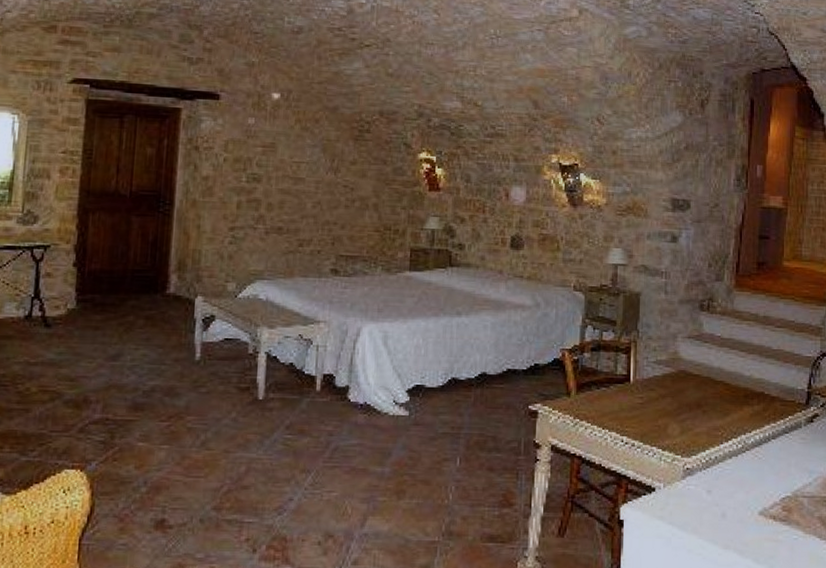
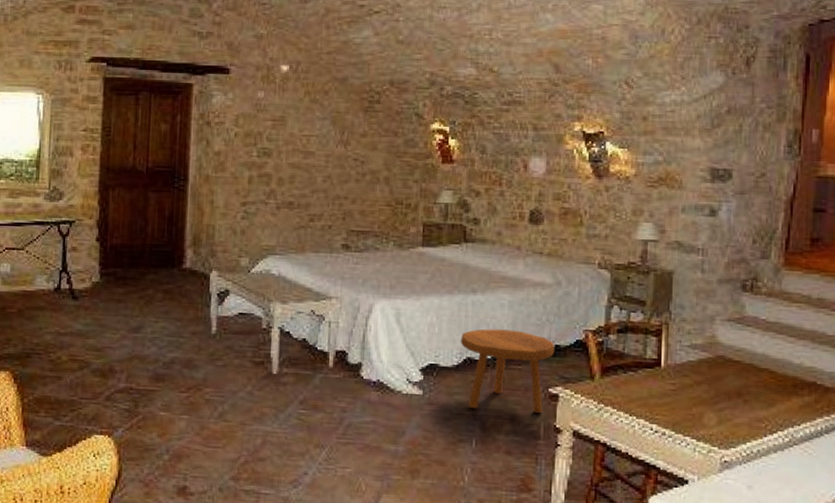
footstool: none [445,349,535,430] -> present [460,329,555,414]

